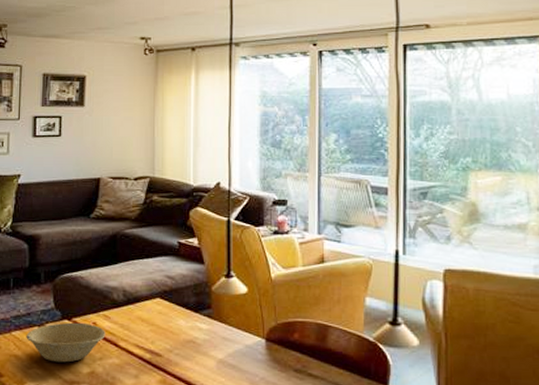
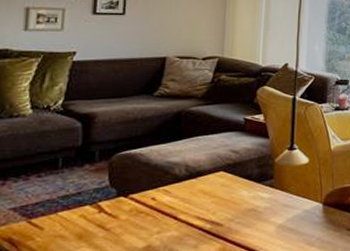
bowl: present [26,322,105,363] -> none [75,198,165,240]

